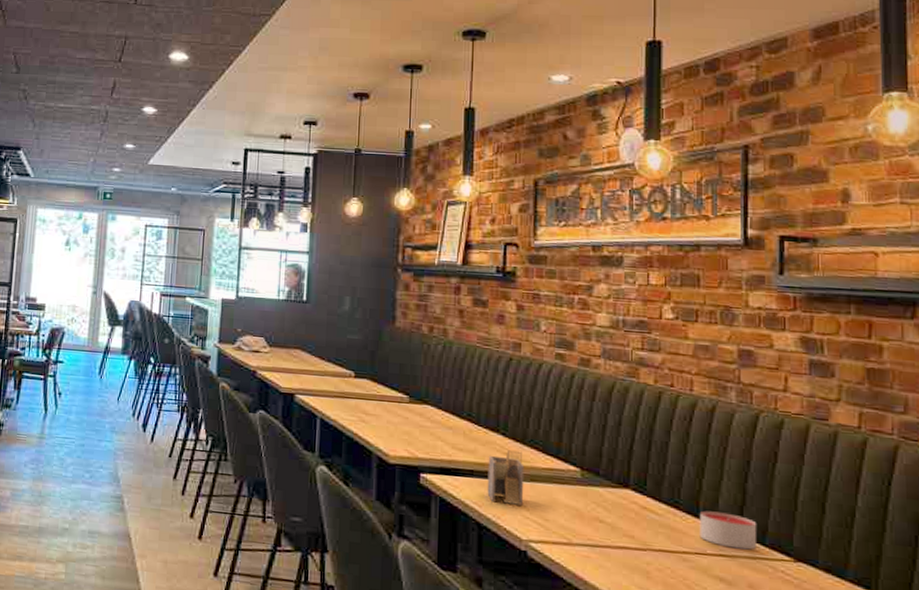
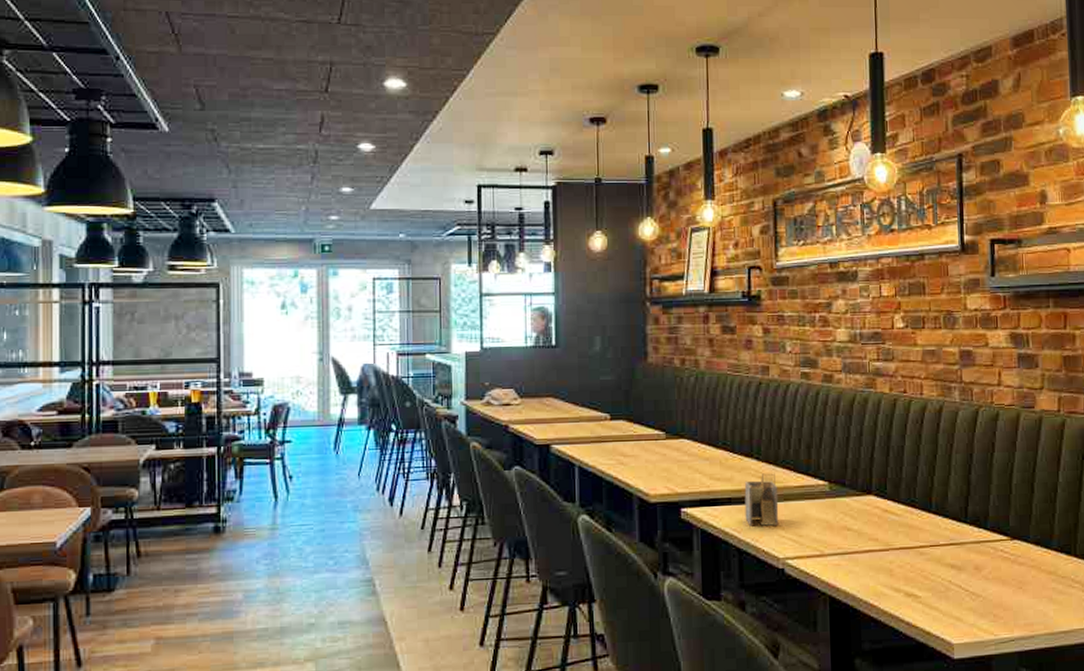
candle: present [699,510,757,550] -> none [932,504,980,536]

